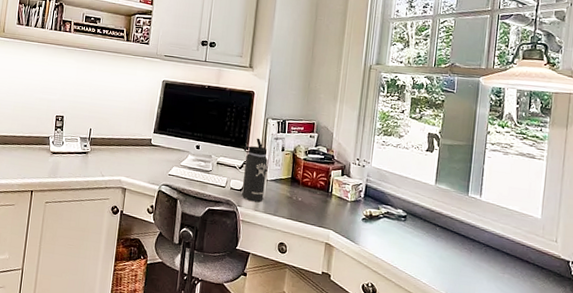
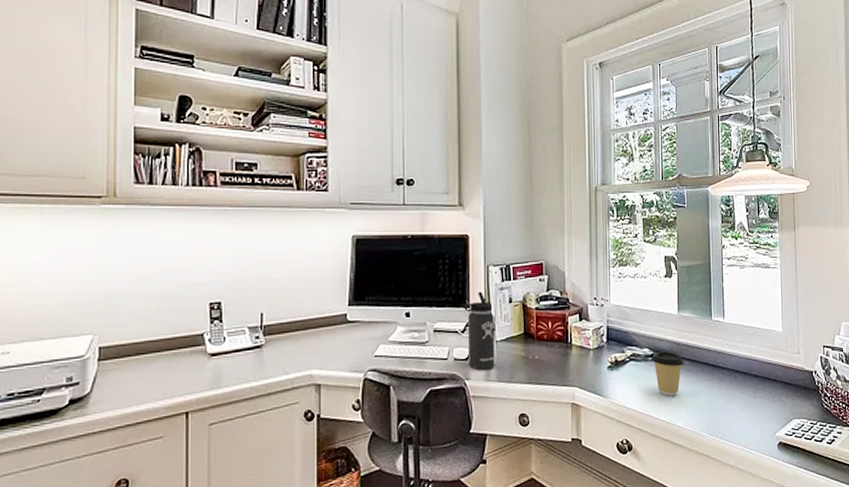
coffee cup: none [404,215,436,256] -> present [652,351,684,396]

